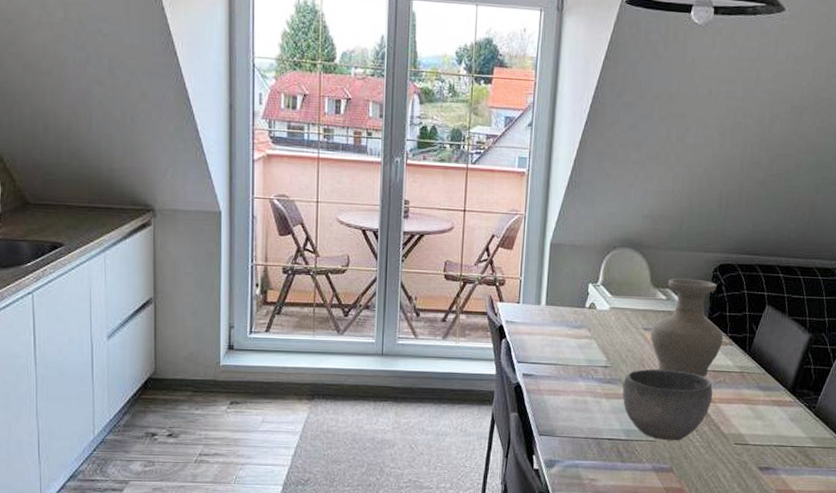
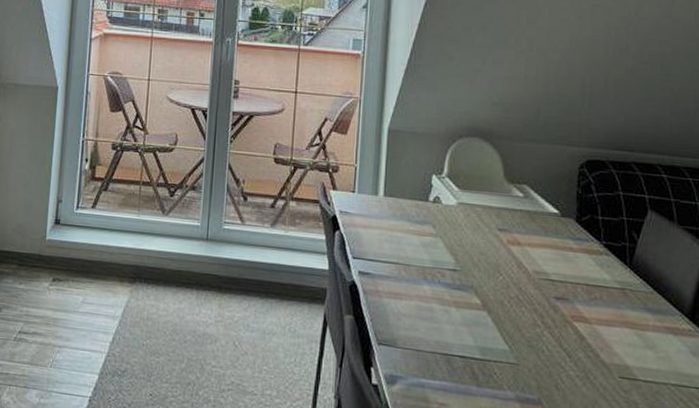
bowl: present [622,369,713,441] -> none [475,276,587,367]
vase: present [650,278,724,377] -> none [507,173,597,291]

